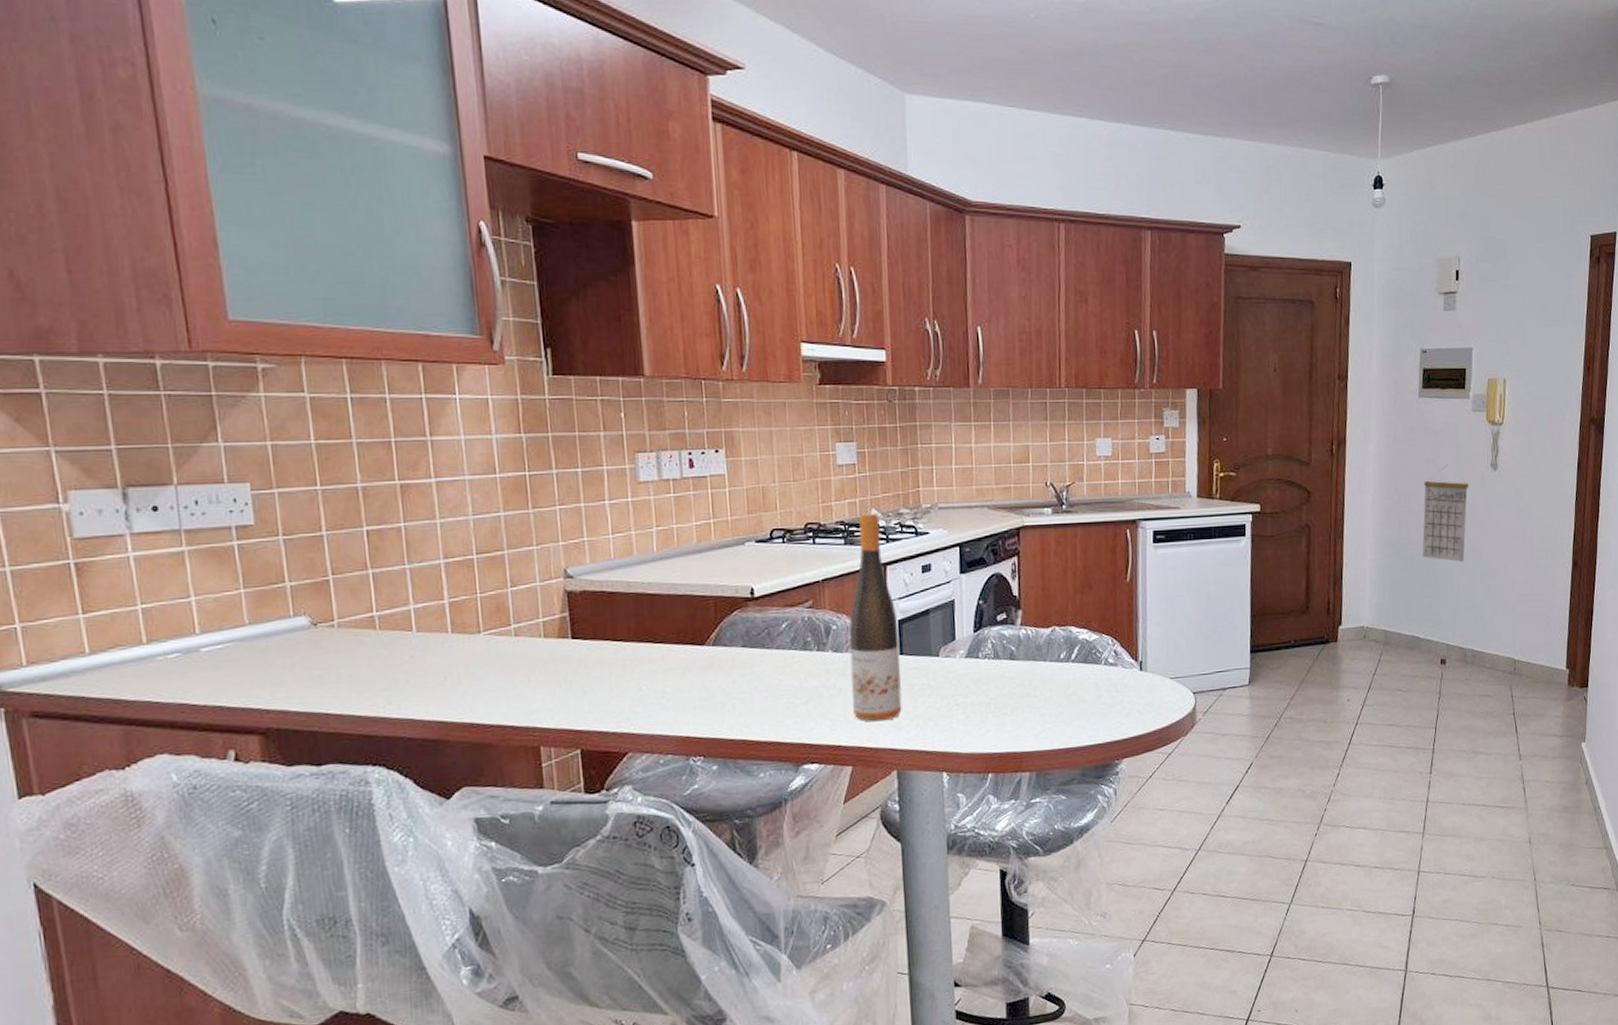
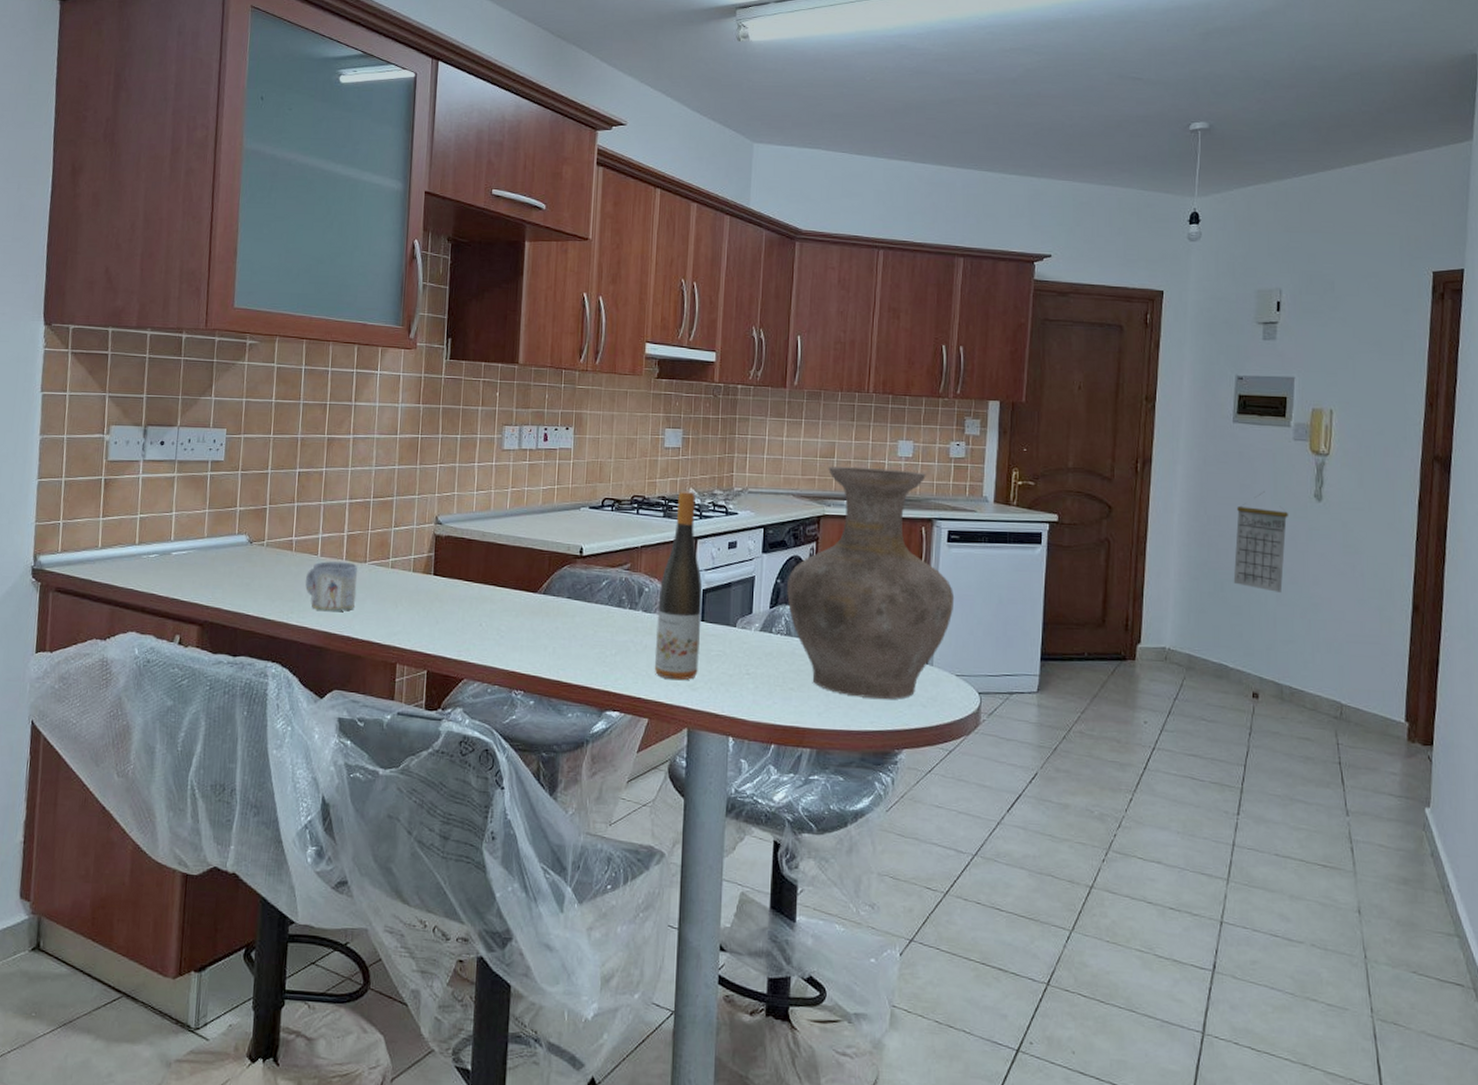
mug: none [401,635,475,698] -> present [305,561,358,612]
vase: none [990,470,1164,713] -> present [787,466,955,699]

